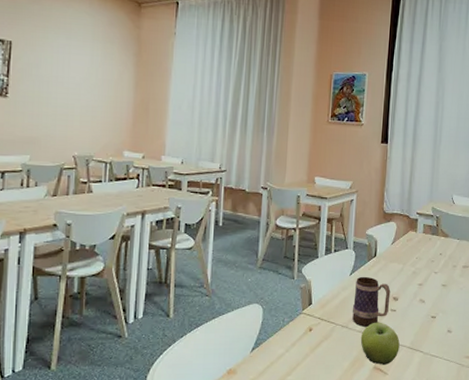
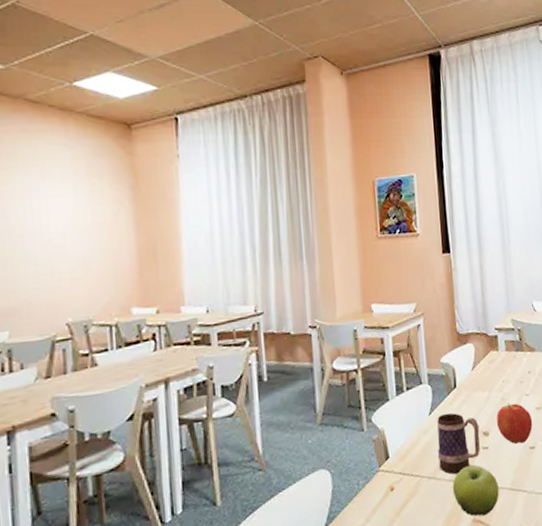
apple: none [406,276,437,312] -> present [496,403,533,444]

